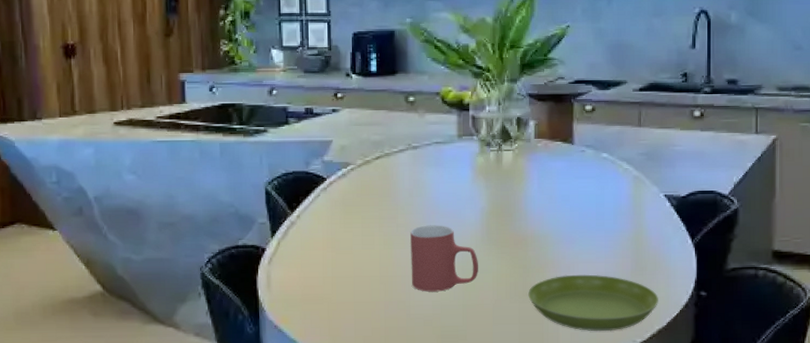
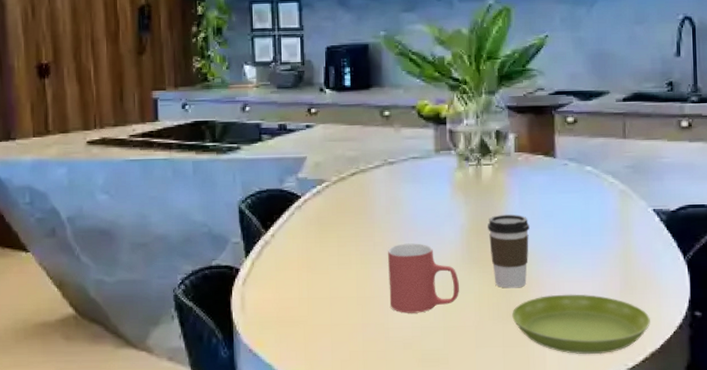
coffee cup: none [507,198,547,269] -> present [488,214,530,289]

